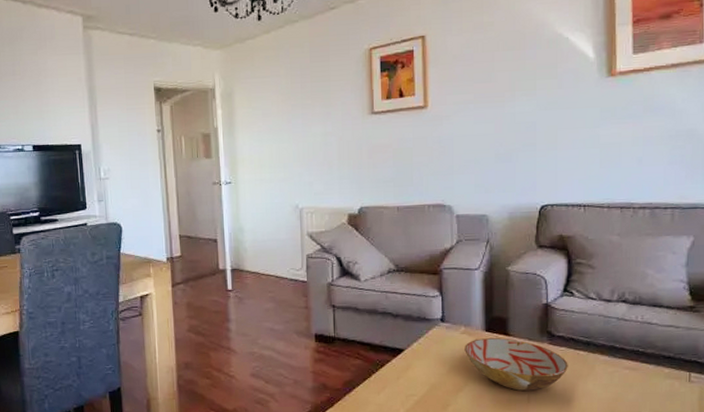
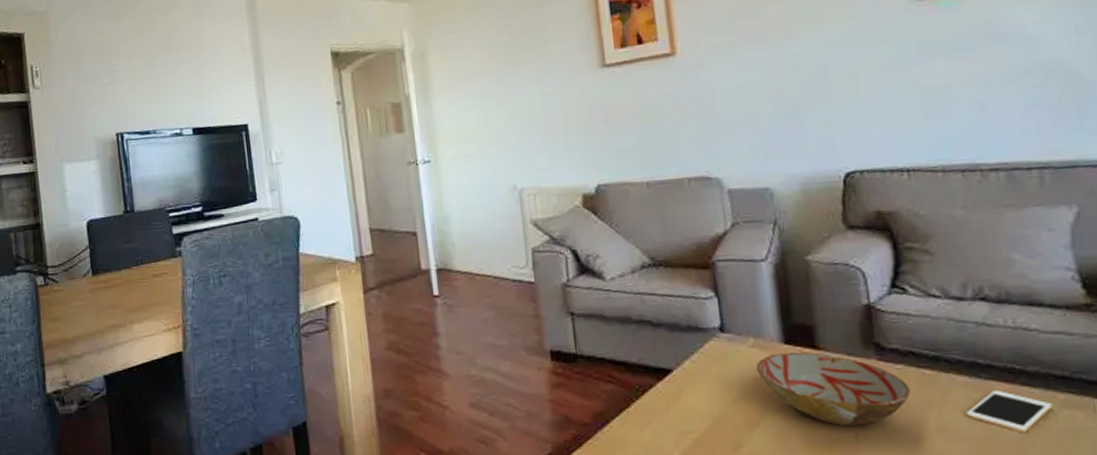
cell phone: none [603,366,660,396] -> present [965,391,1053,433]

